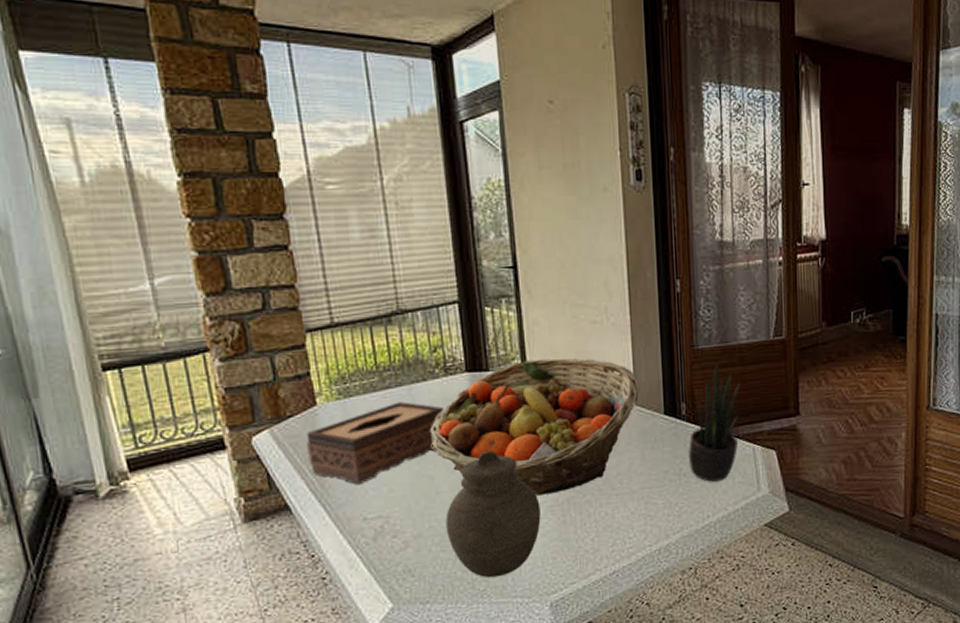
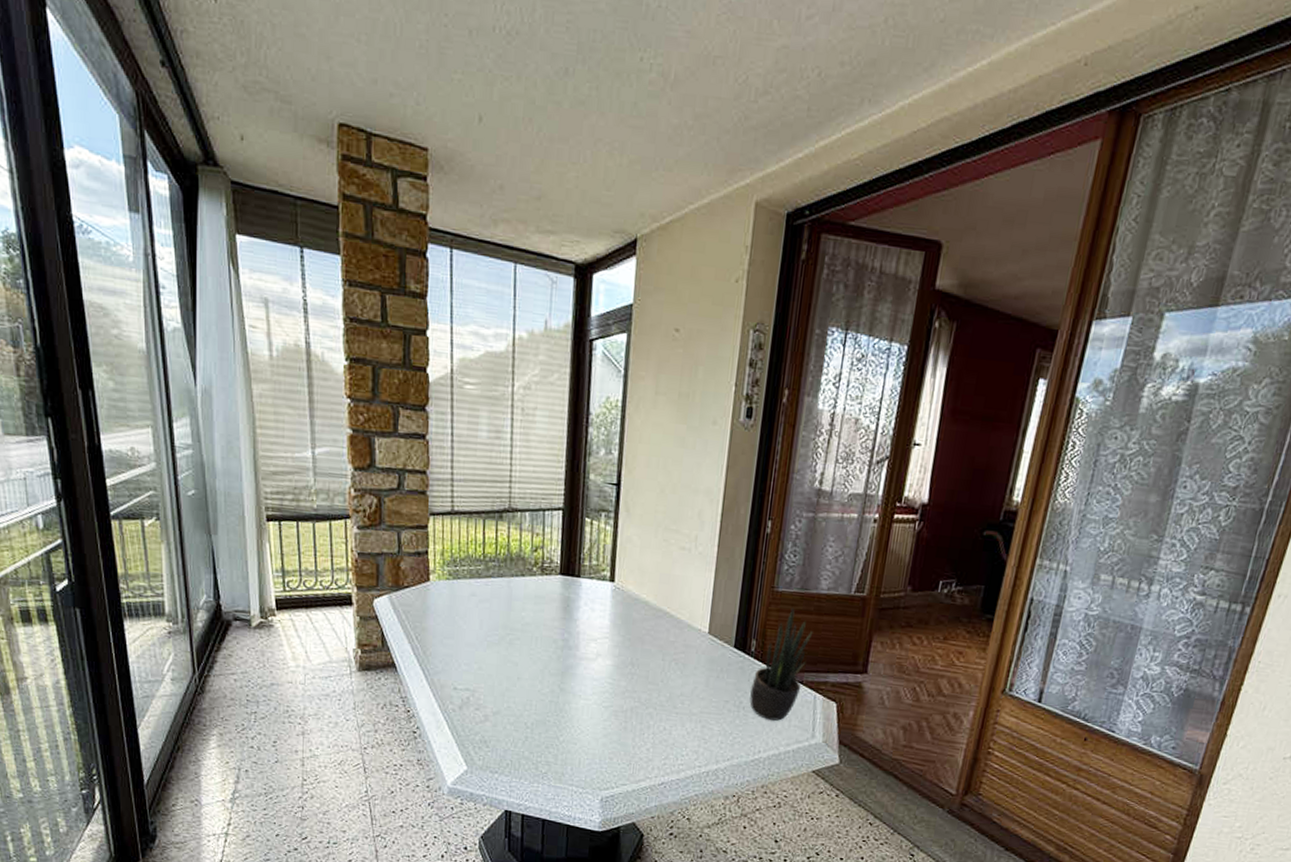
tissue box: present [306,401,444,485] -> none [416,591,535,658]
fruit basket: present [430,358,640,496] -> none [520,573,716,701]
jar: present [445,450,541,578] -> none [521,649,606,764]

